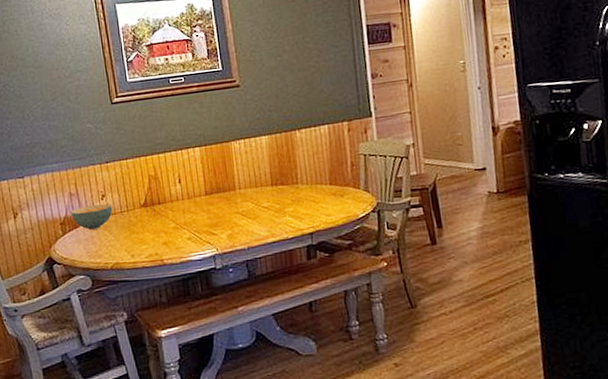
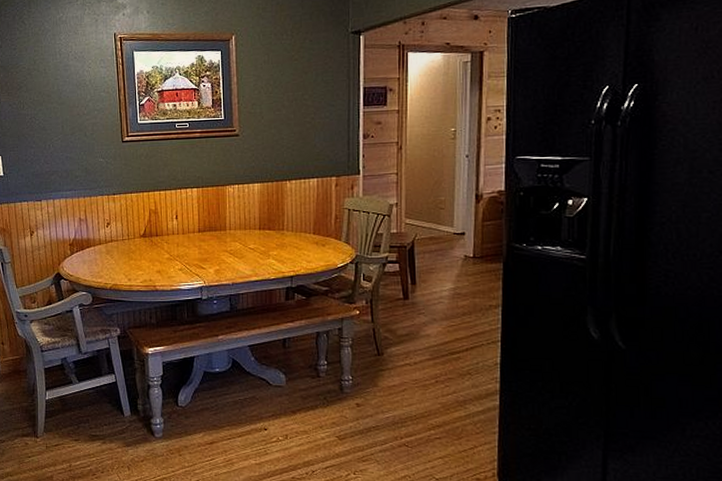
cereal bowl: present [70,204,113,230] -> none [79,231,115,252]

